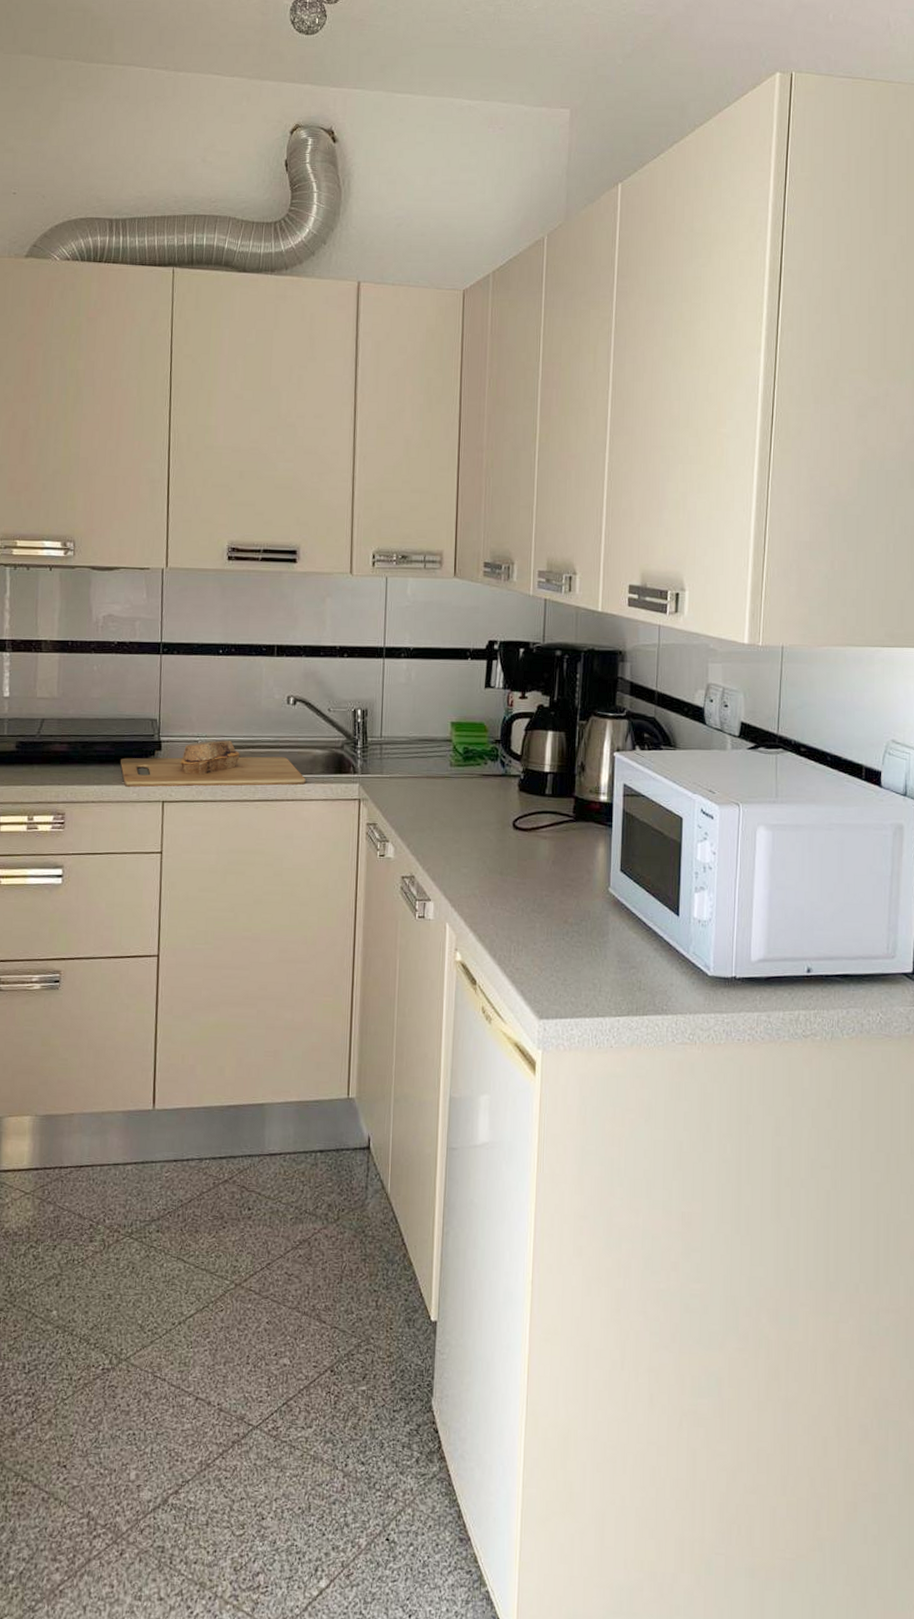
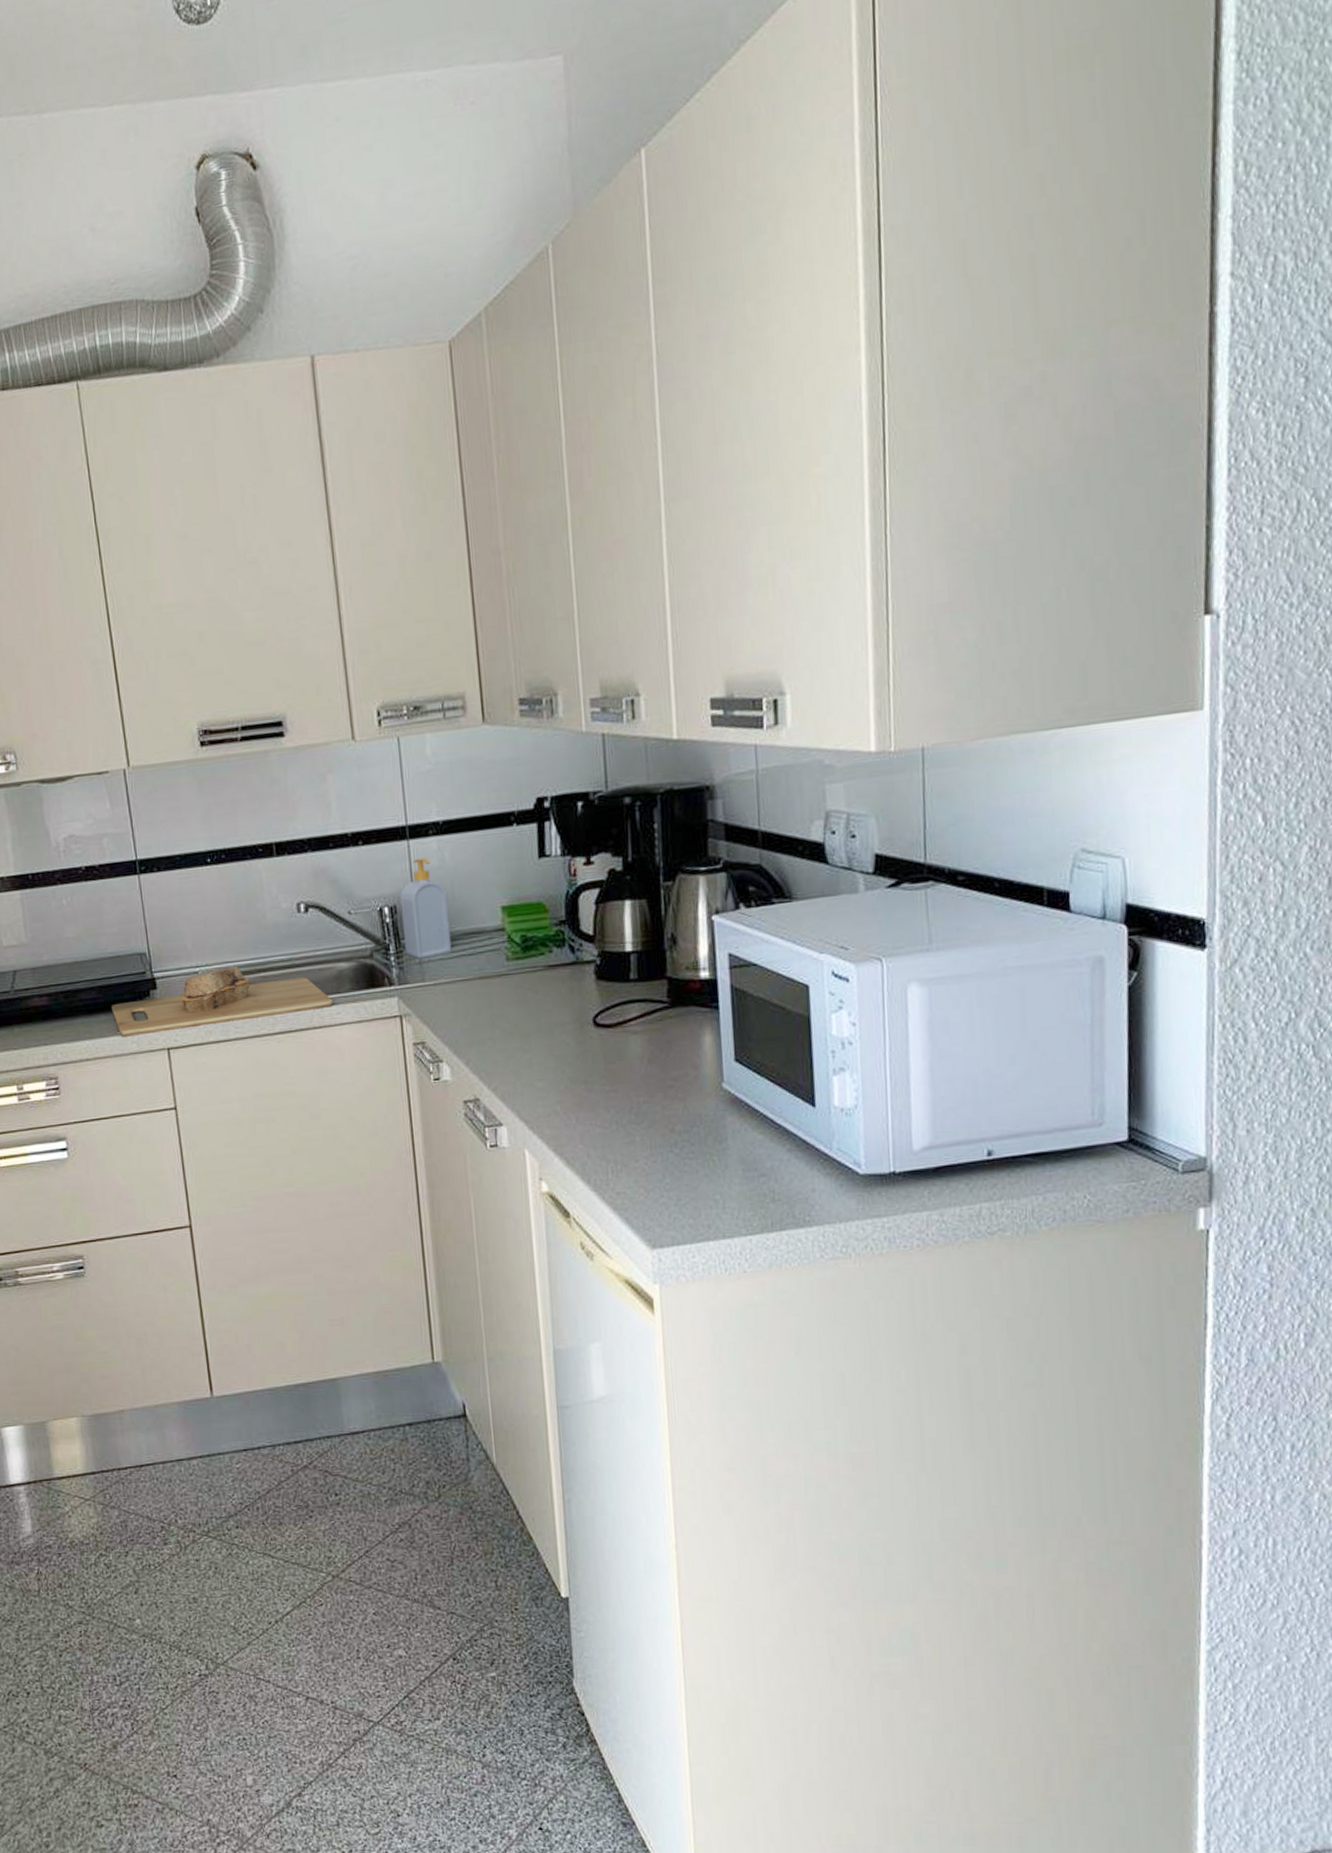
soap bottle: none [369,674,410,756] -> present [400,857,452,959]

